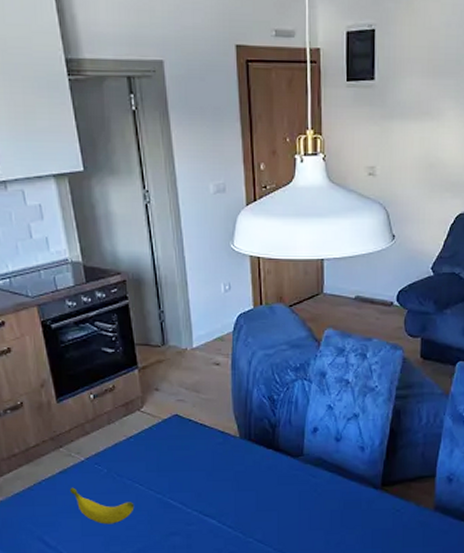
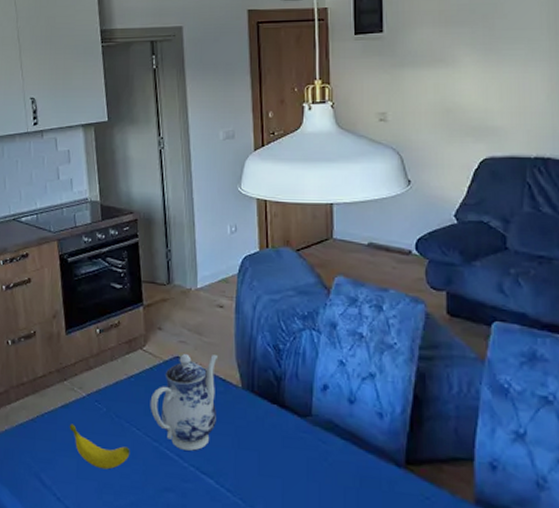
teapot: none [151,410,217,498] -> present [150,354,219,451]

